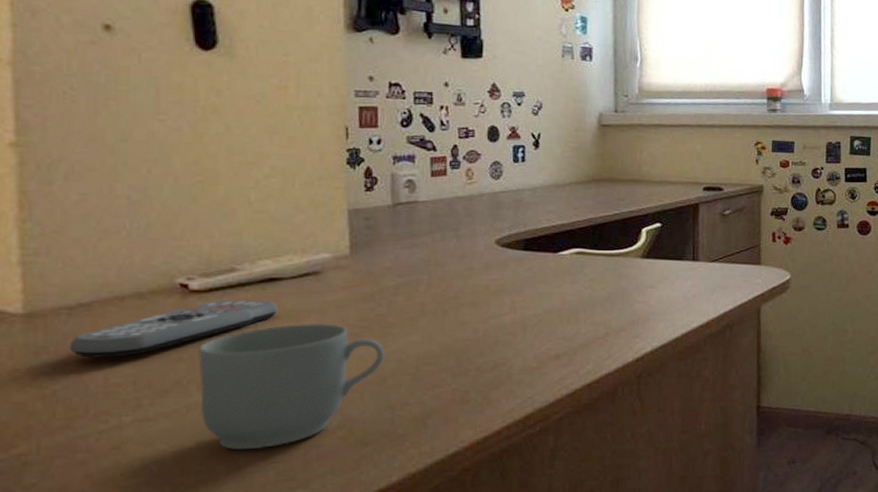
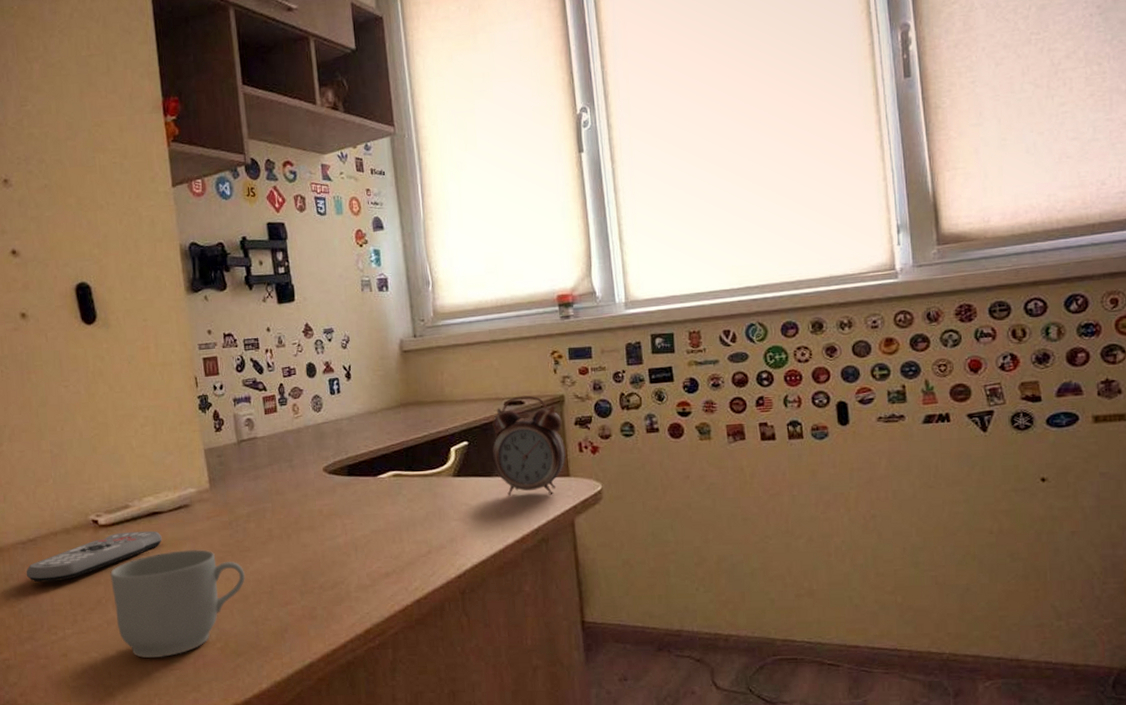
alarm clock: none [684,182,760,282] -> present [492,395,566,496]

